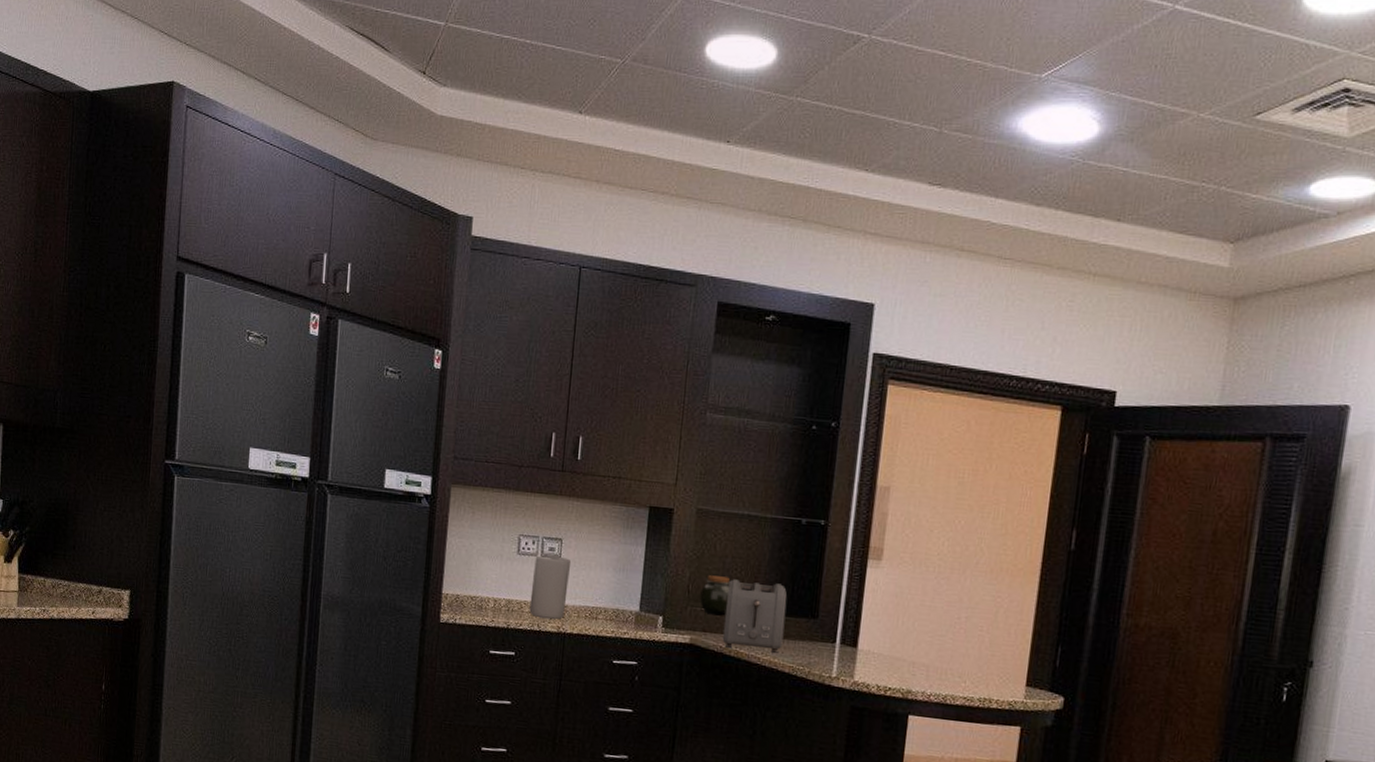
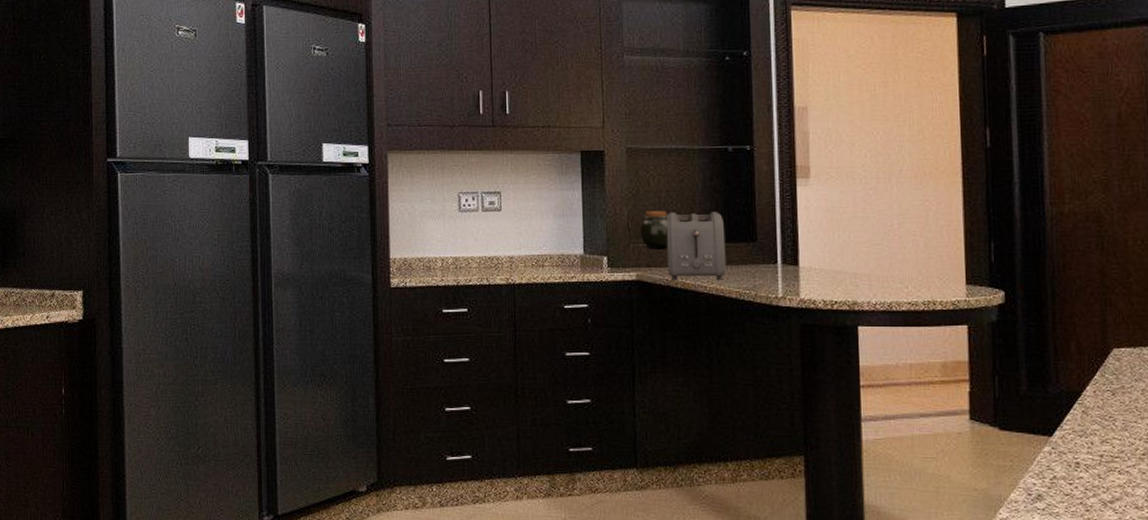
paper towel holder: present [529,554,572,619] -> none [476,208,512,271]

